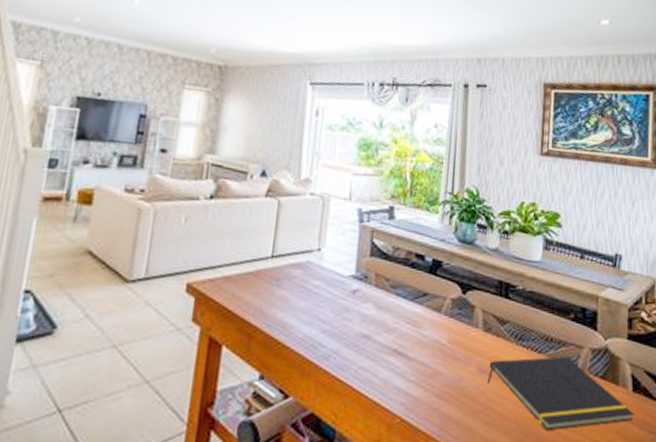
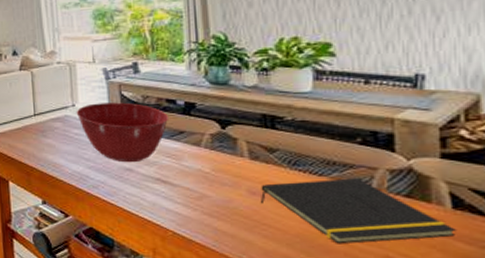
mixing bowl: none [320,249,416,328] -> present [76,102,170,163]

